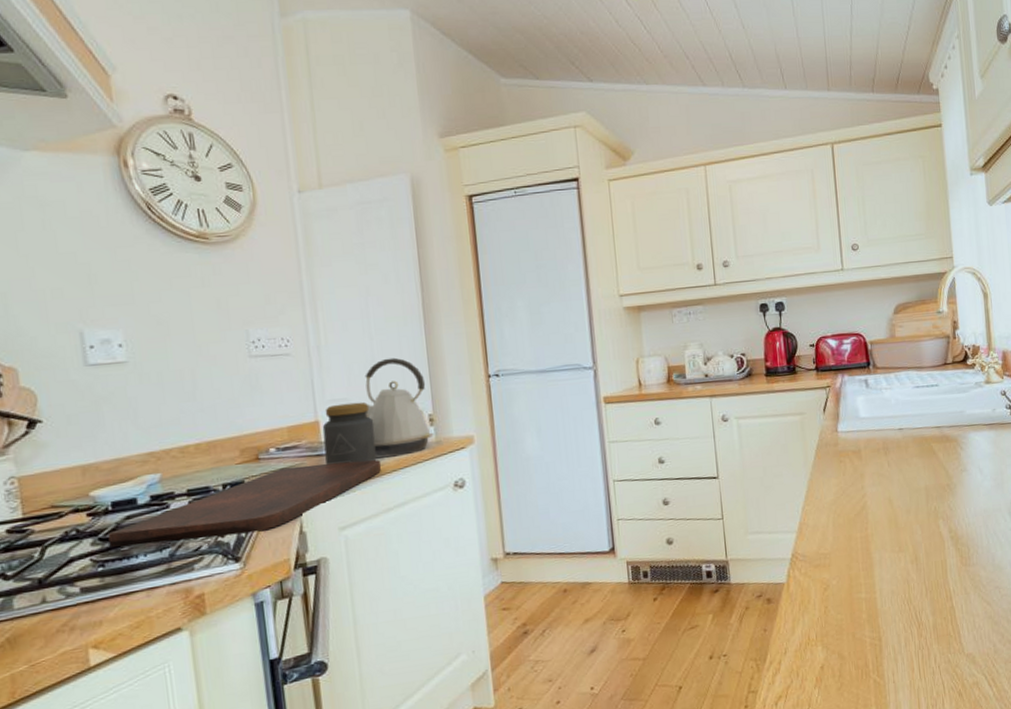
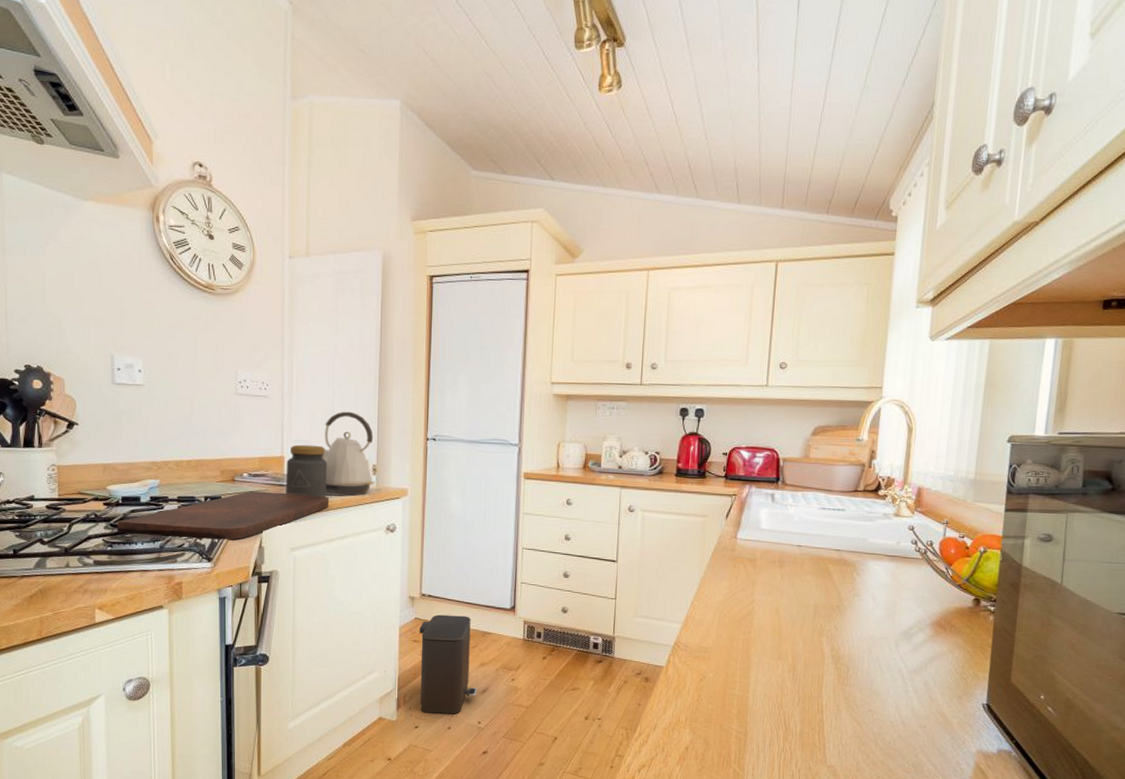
pedal bin: none [508,568,586,691] -> present [419,614,478,714]

